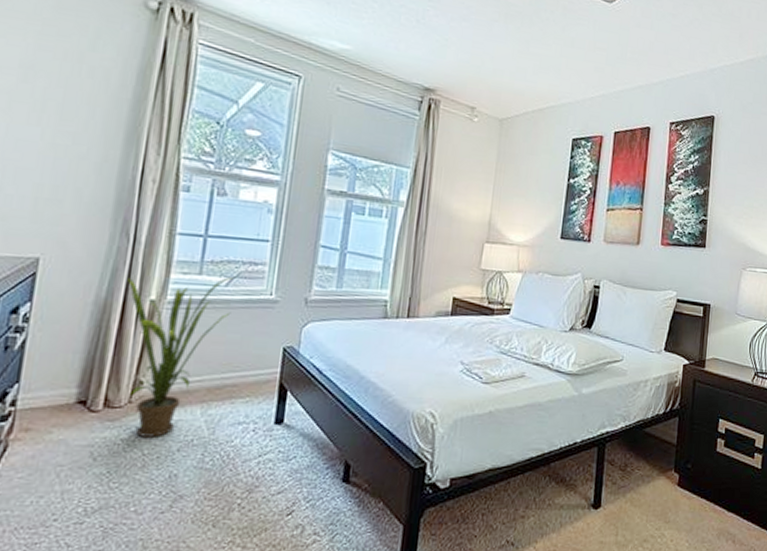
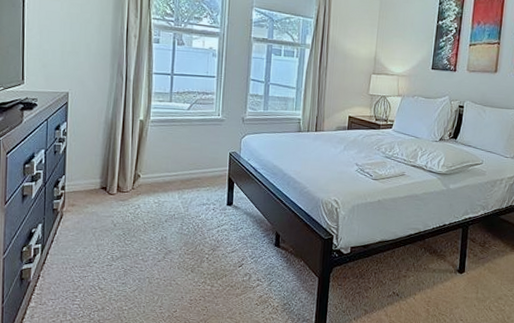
house plant: present [127,276,236,437] -> none [124,103,194,212]

